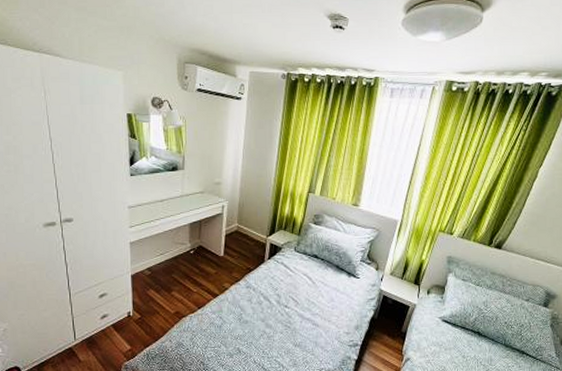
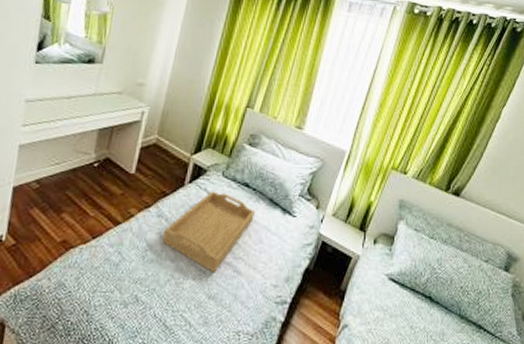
serving tray: none [253,264,326,327] -> present [162,191,256,274]

